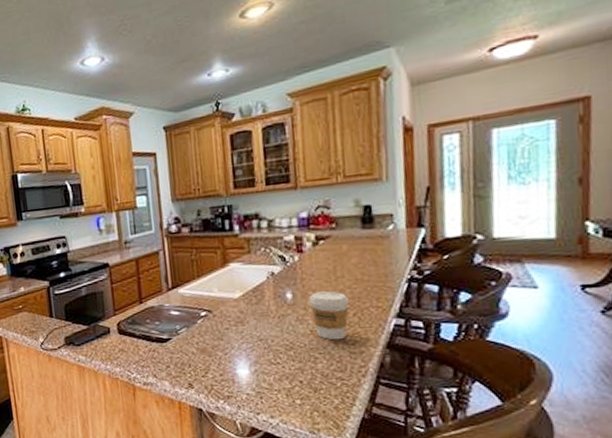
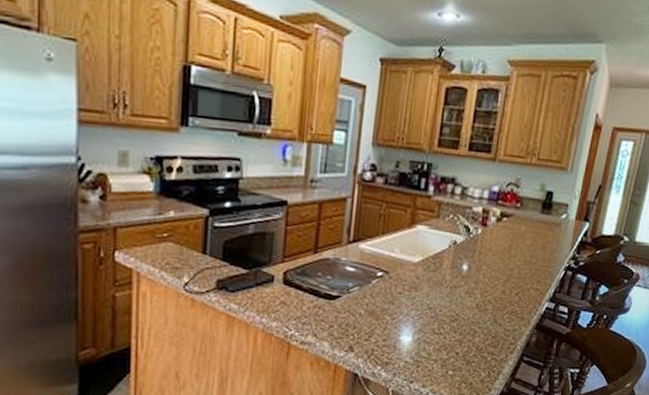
coffee cup: present [308,291,350,340] -> none [481,267,515,317]

